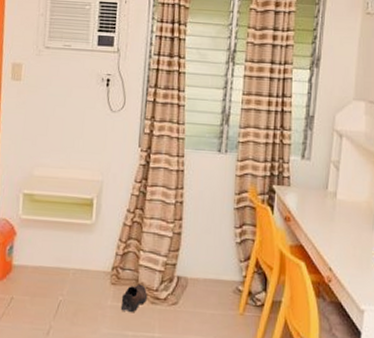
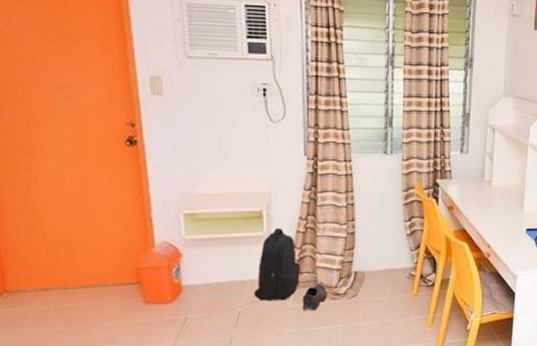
backpack: none [75,218,124,297] -> present [254,227,301,301]

